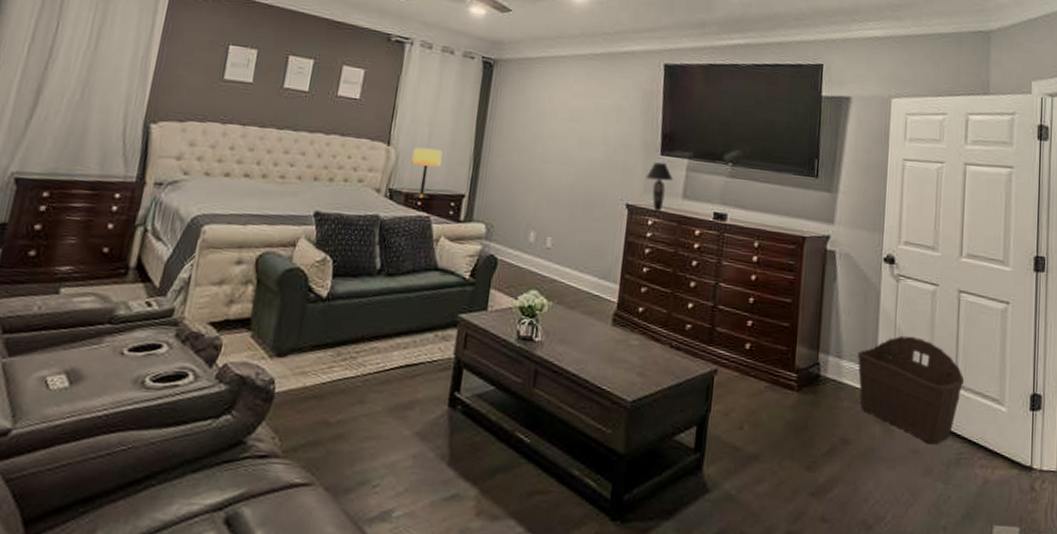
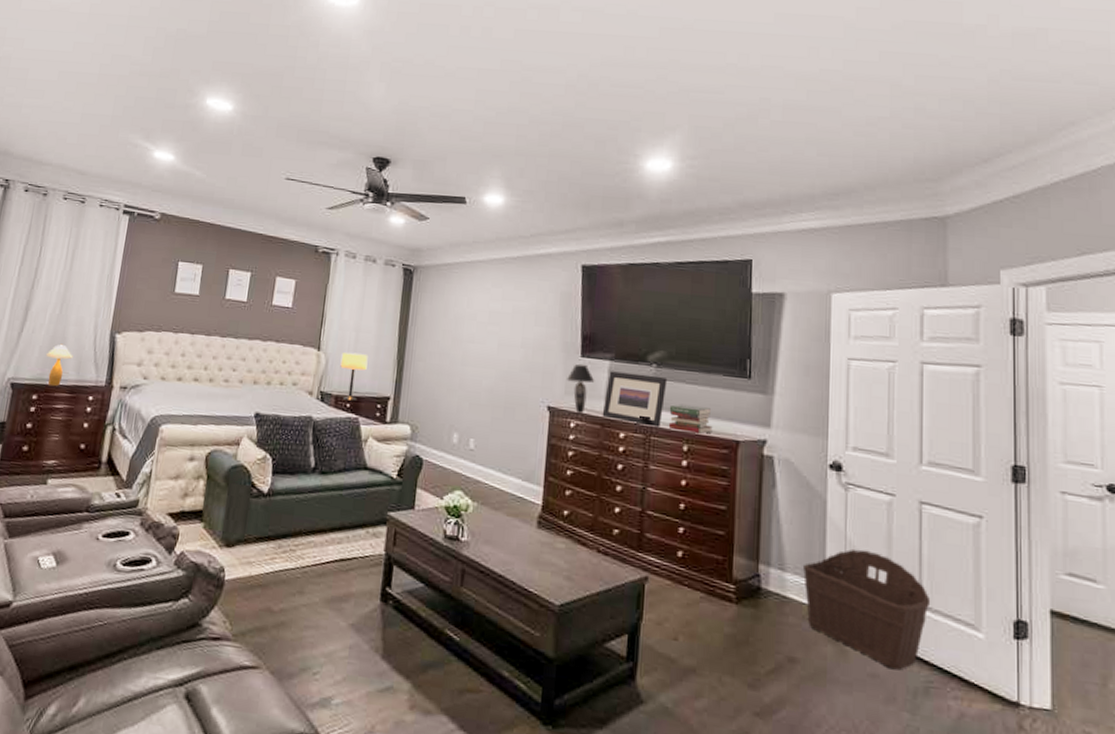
table lamp: none [60,133,96,183] -> present [45,343,73,387]
picture frame: none [679,169,742,224] -> present [602,371,668,427]
books: none [741,201,782,231] -> present [668,404,713,435]

